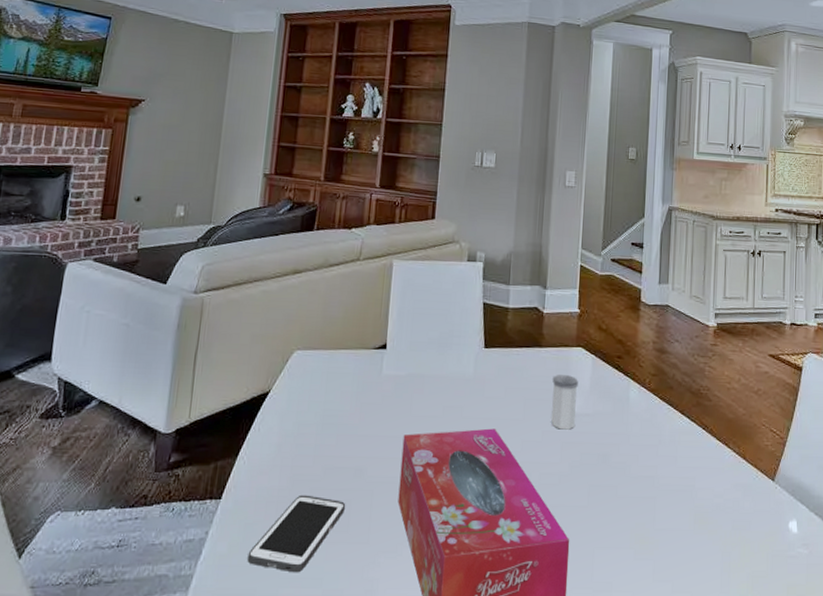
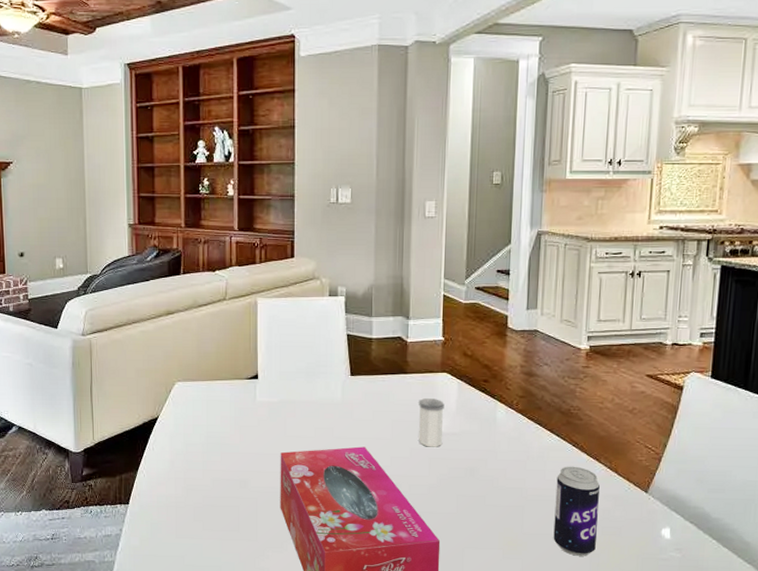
cell phone: present [247,494,346,573] -> none [156,501,235,562]
beverage can: none [685,451,729,555] -> present [553,466,600,556]

